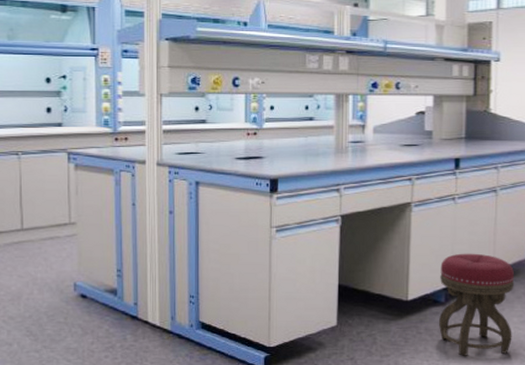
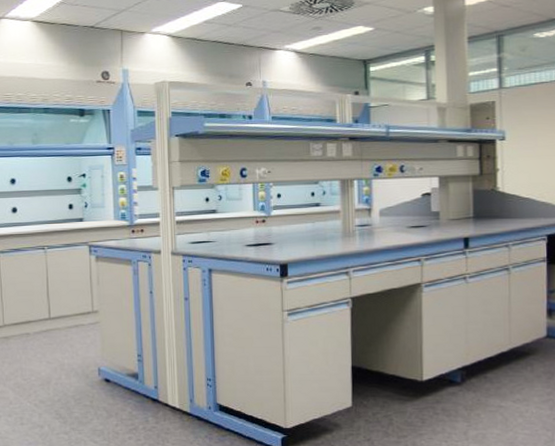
stool: present [438,253,515,356] -> none [454,332,534,437]

